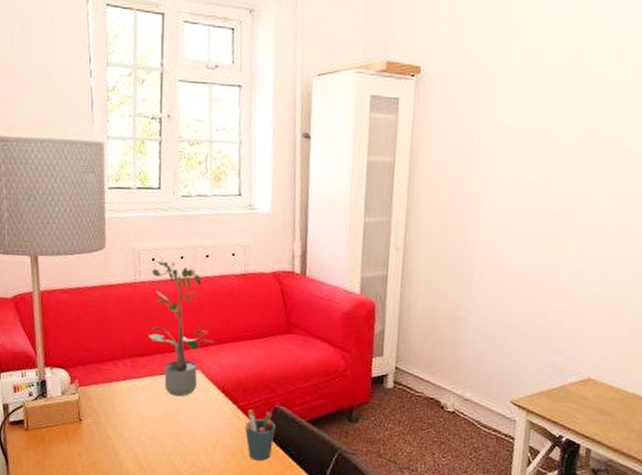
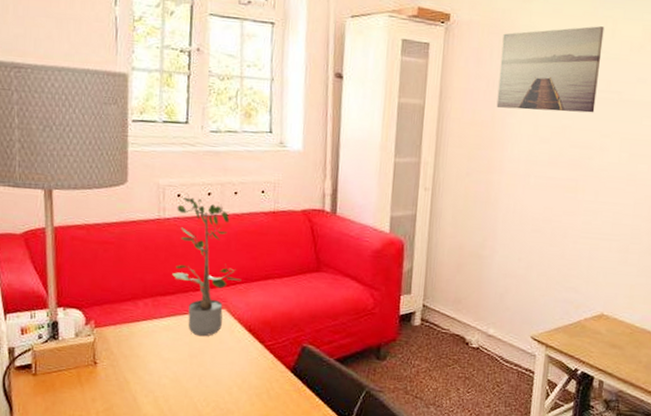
pen holder: present [245,410,276,461] -> none [271,349,303,401]
wall art: none [471,70,590,164] -> present [496,26,604,113]

